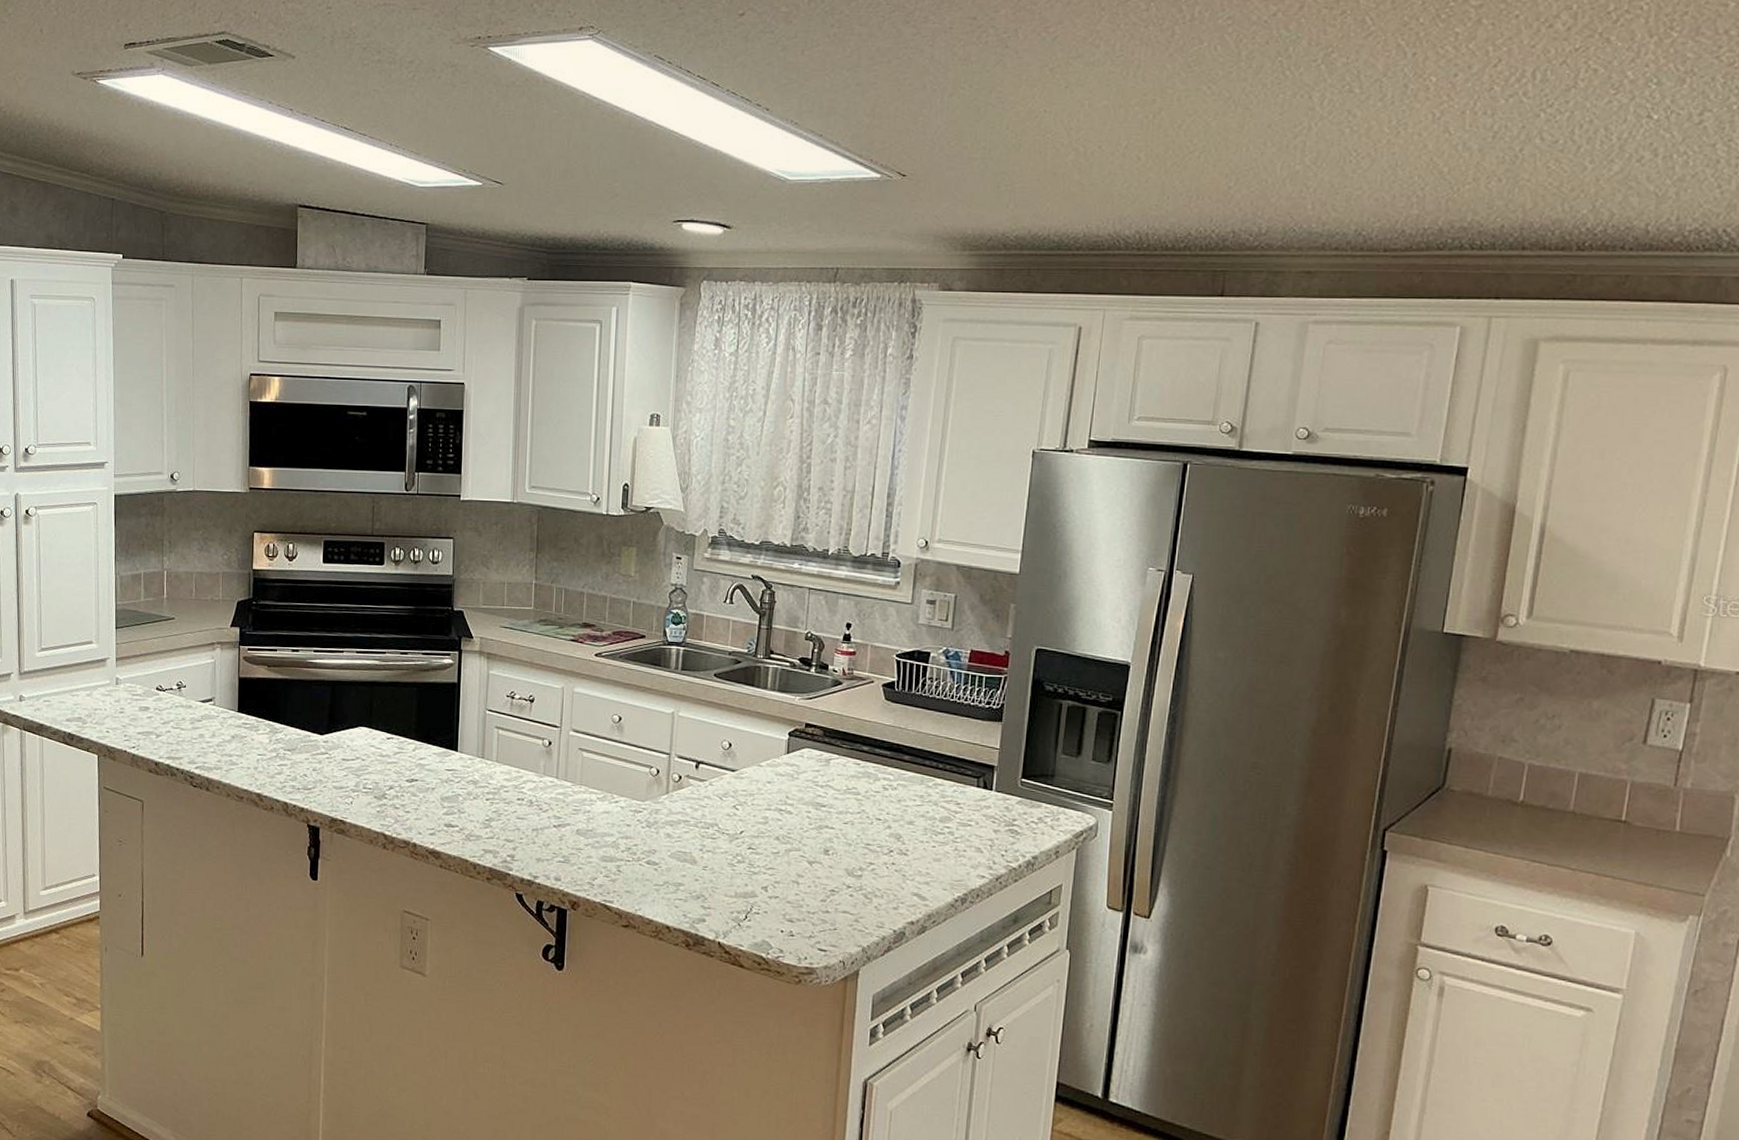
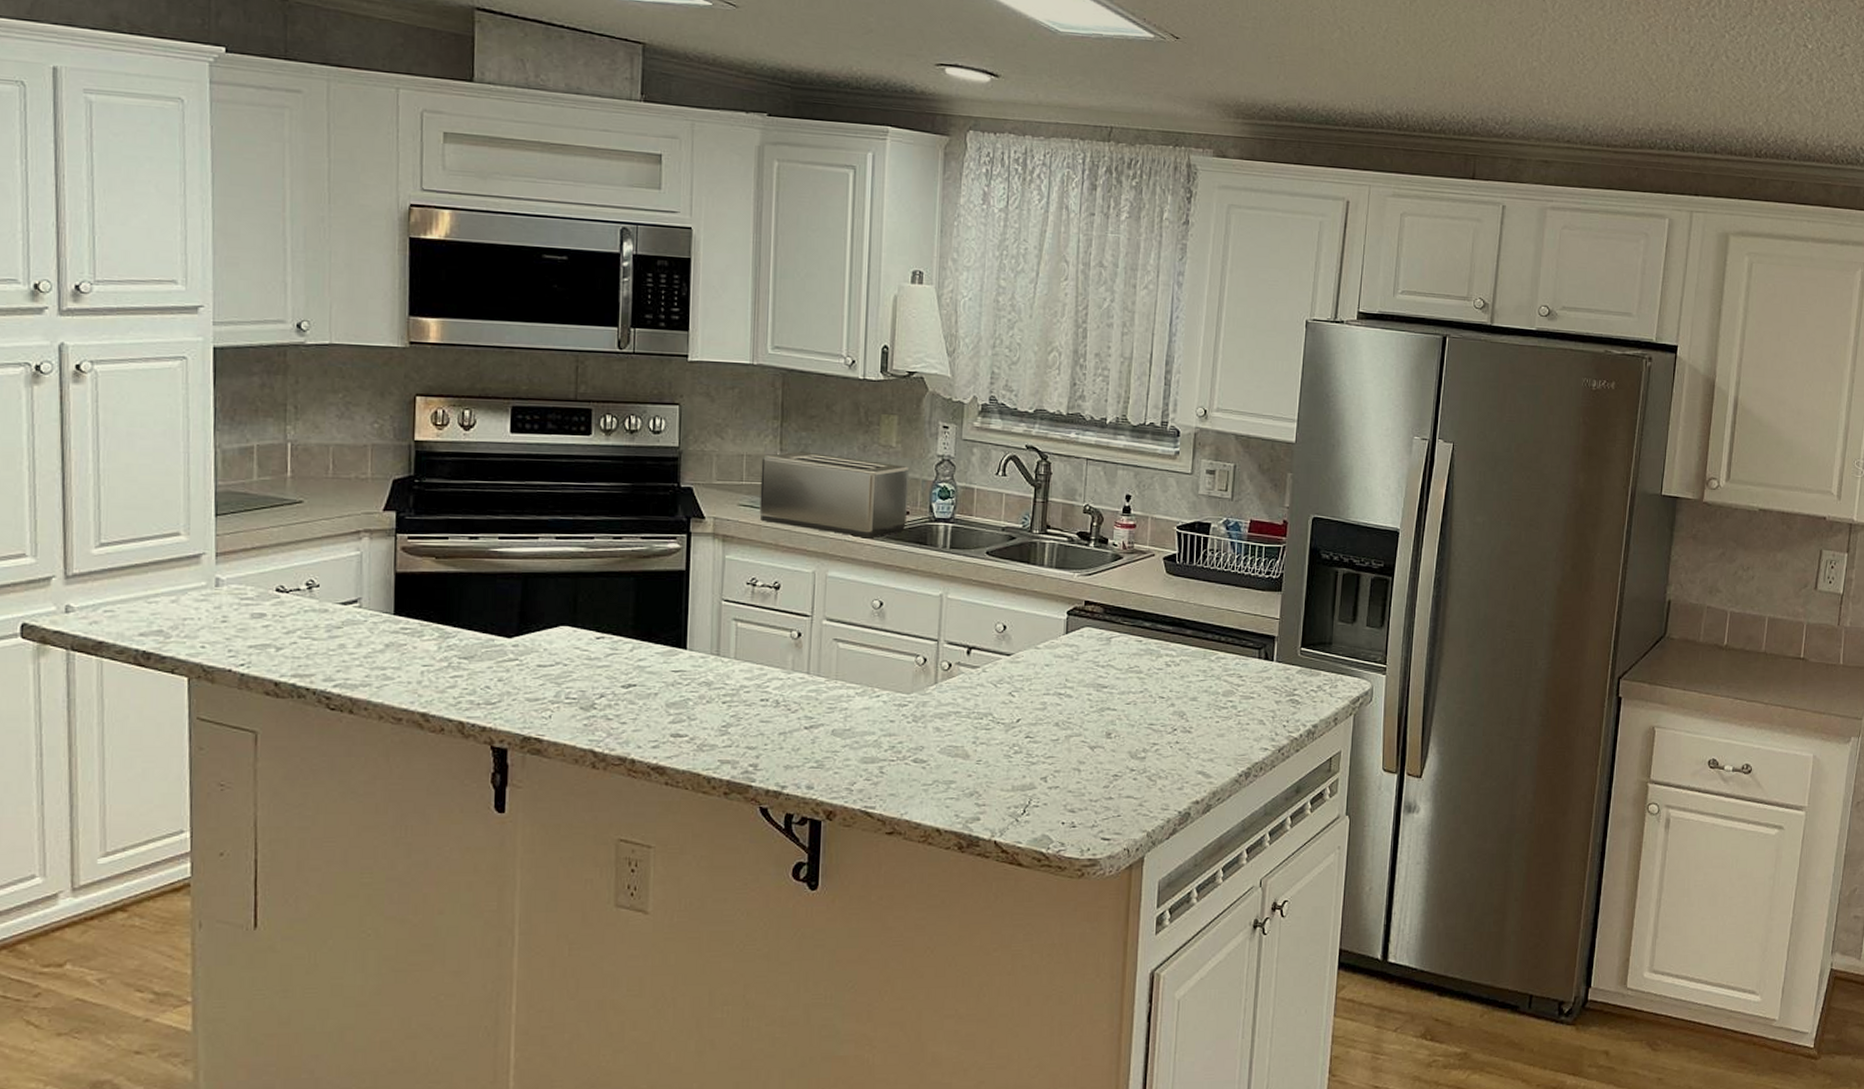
toaster: none [517,580,646,659] -> present [759,451,910,539]

